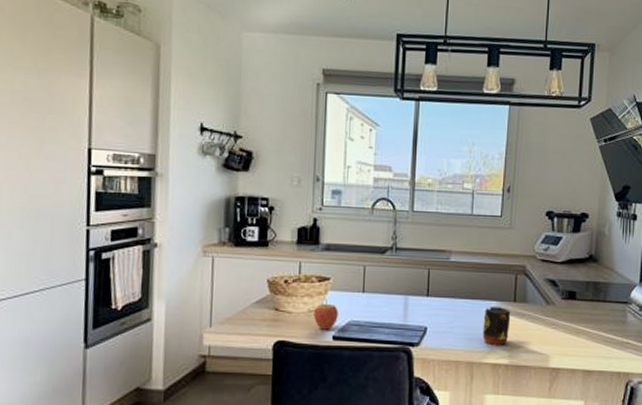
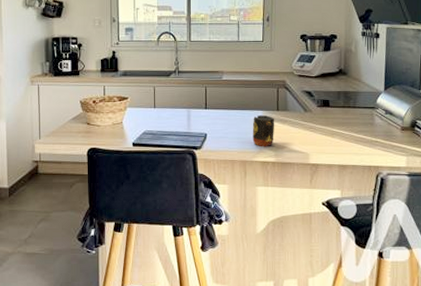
fruit: present [314,299,338,330] -> none [117,114,136,138]

